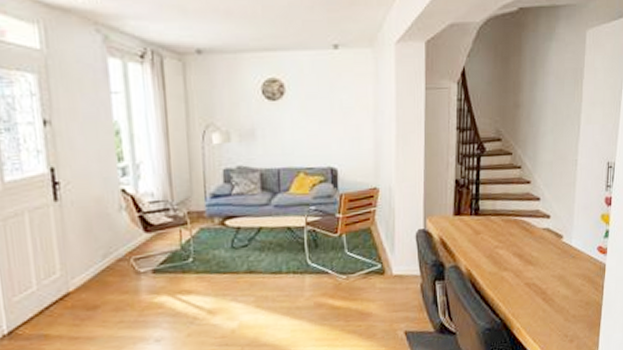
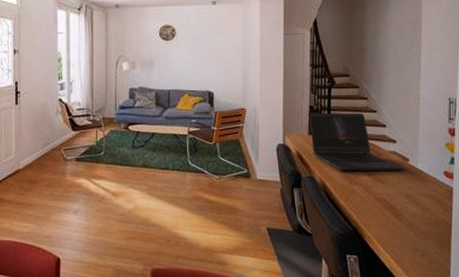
laptop computer: none [454,185,556,256] -> present [309,112,403,172]

